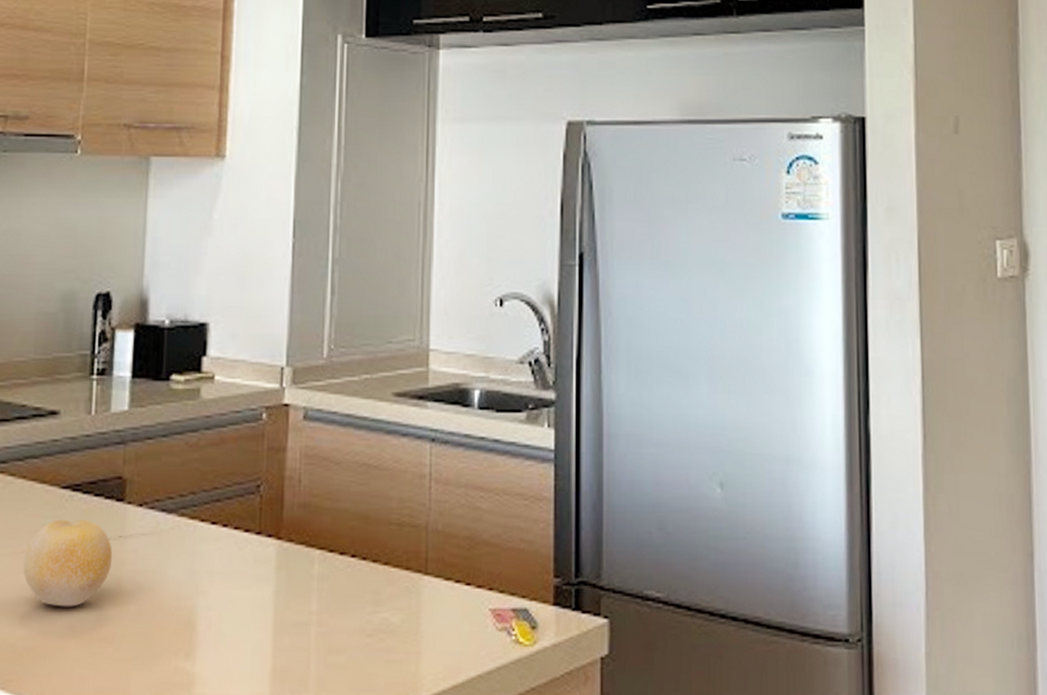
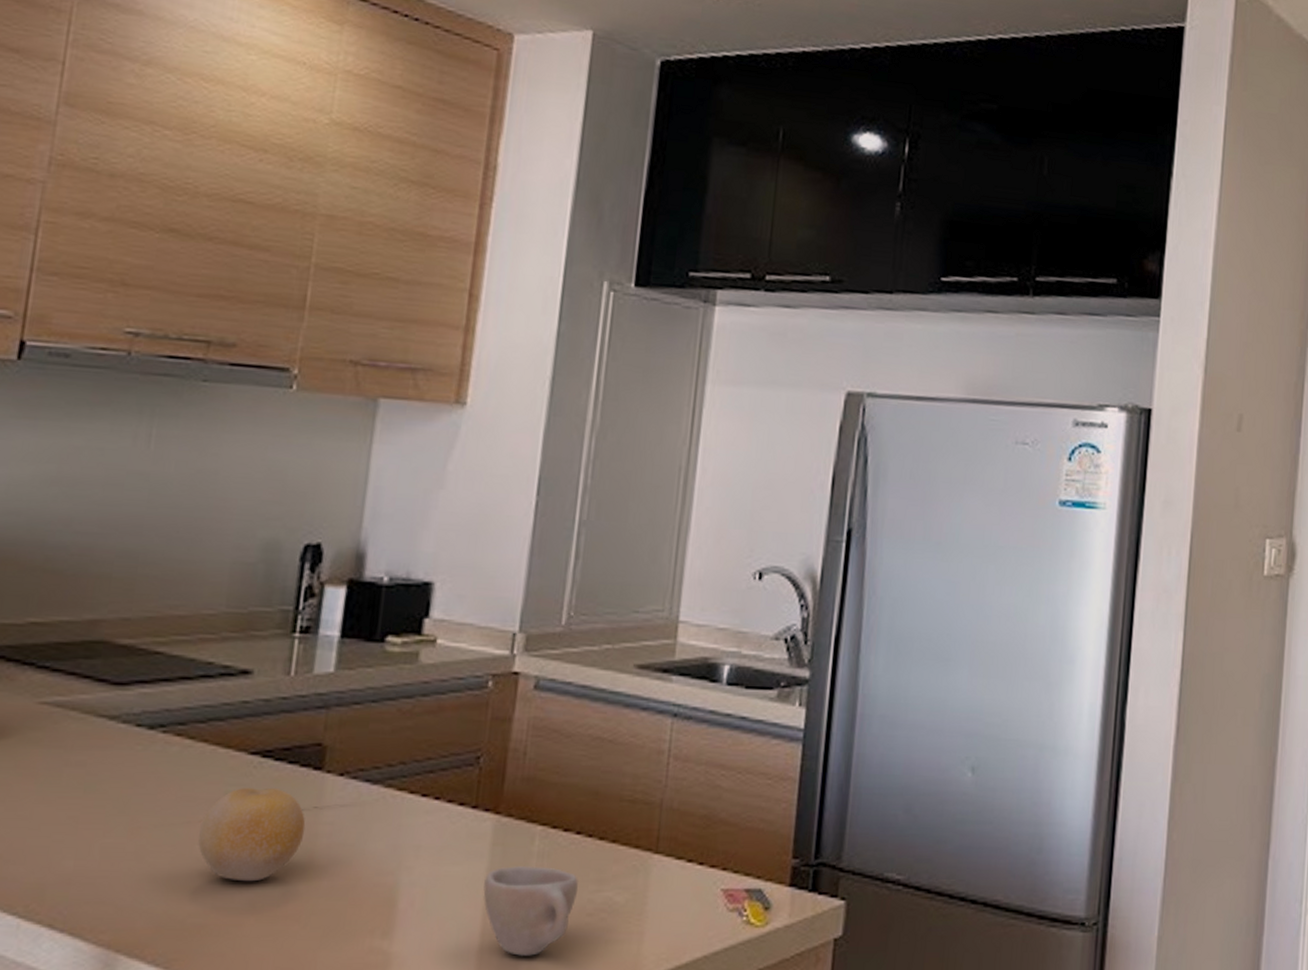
cup: none [272,588,356,676] -> present [483,865,578,956]

